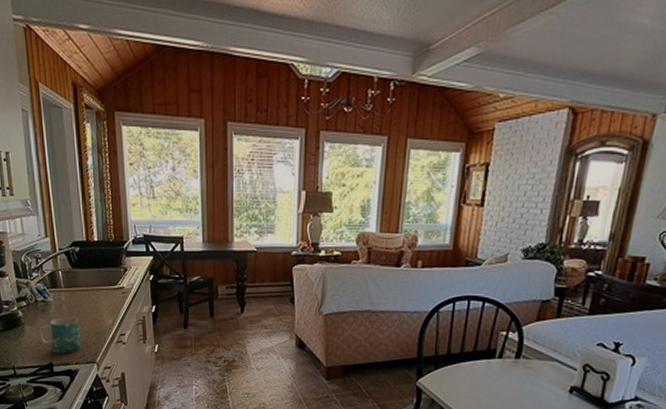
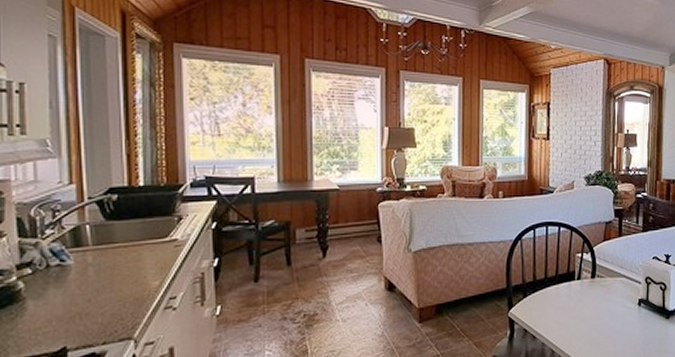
mug: present [39,316,81,354] -> none [48,281,112,334]

